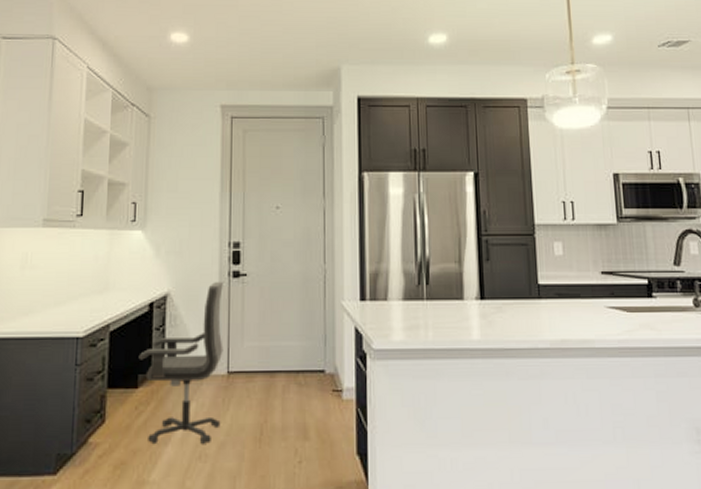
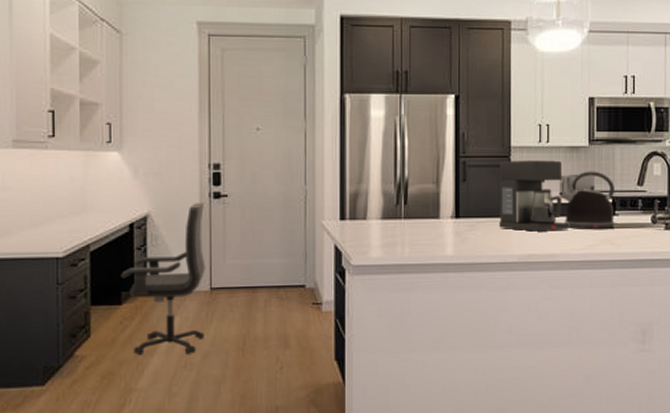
coffee maker: none [524,238,603,315] -> present [498,160,569,232]
toaster: none [588,253,627,278] -> present [559,174,595,197]
kettle: none [593,250,657,314] -> present [562,171,618,230]

